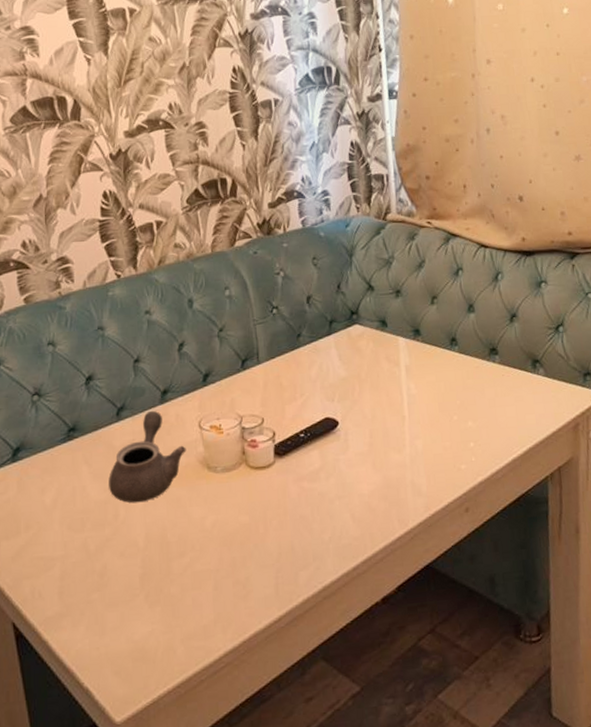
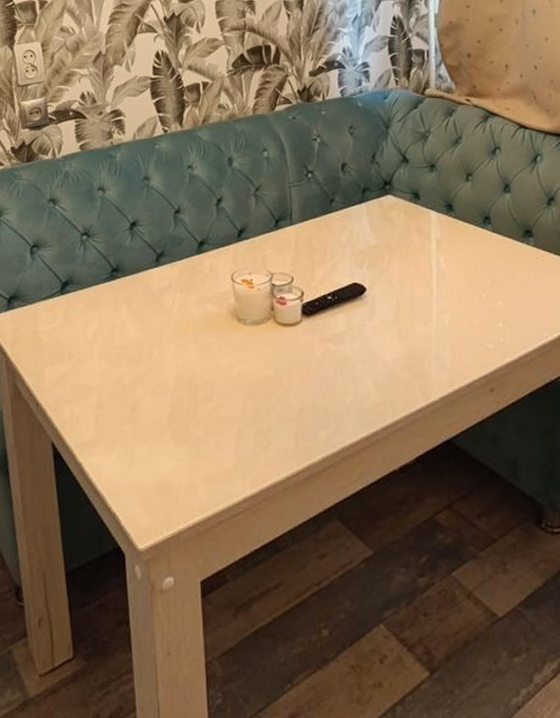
teapot: present [108,410,187,503] -> none [145,259,219,345]

